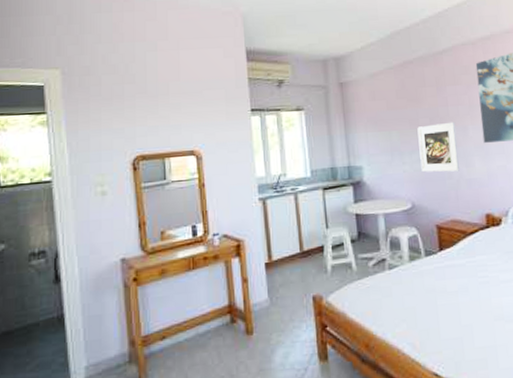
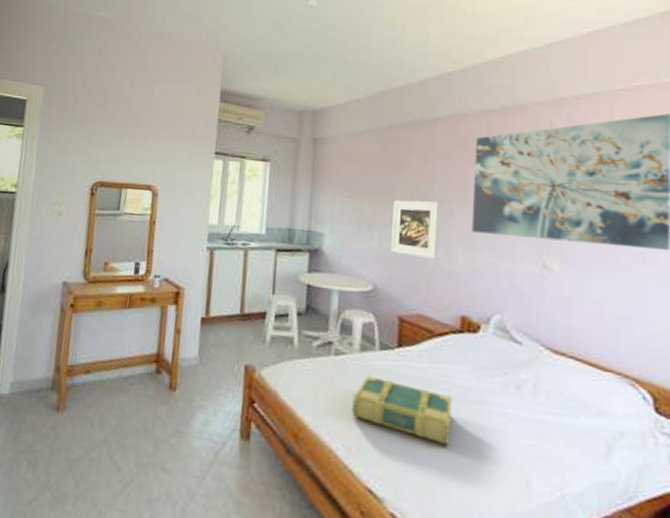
book: none [409,279,492,322] -> present [351,375,451,446]

